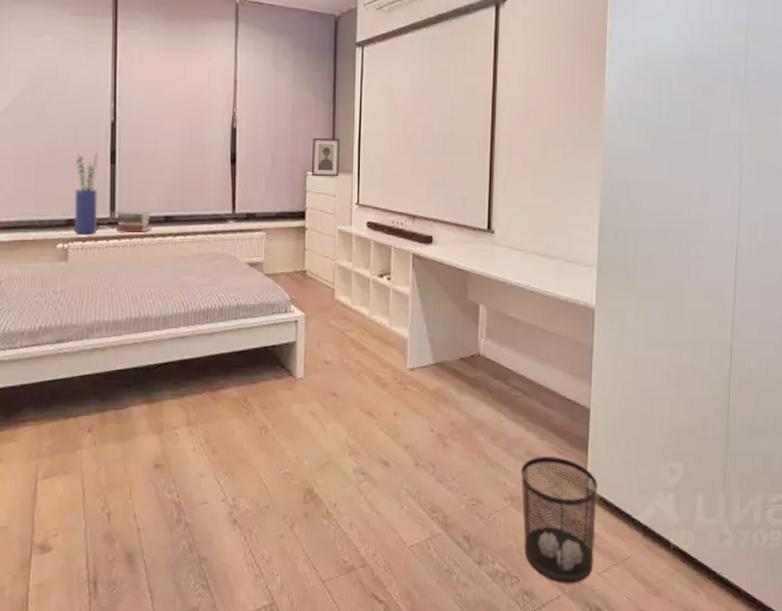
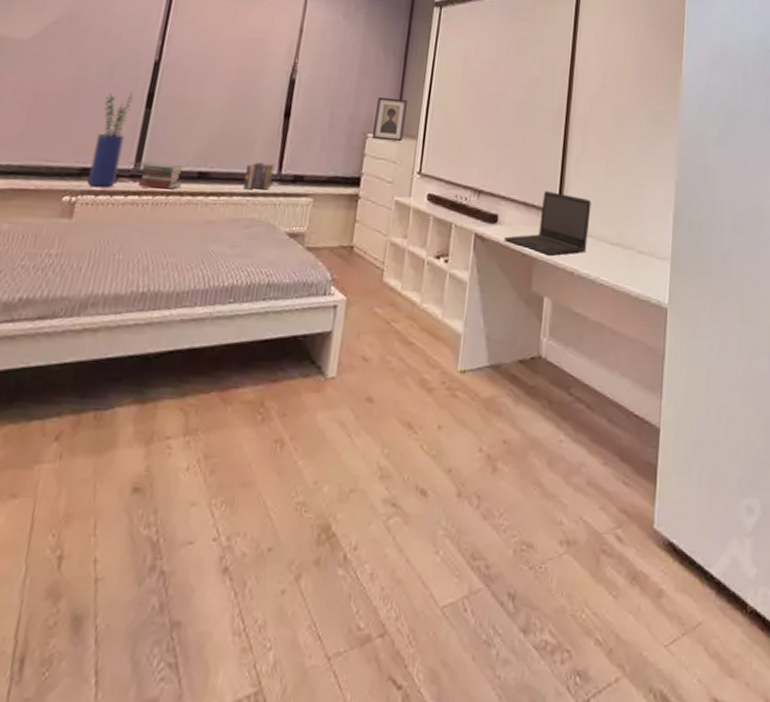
books: none [205,204,229,229] -> present [243,162,275,191]
laptop: none [440,212,519,269] -> present [504,191,592,256]
waste bin: present [521,457,597,583] -> none [579,488,666,659]

